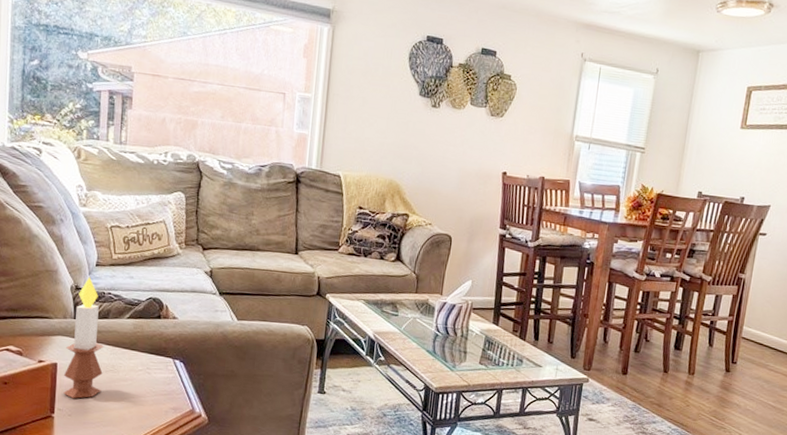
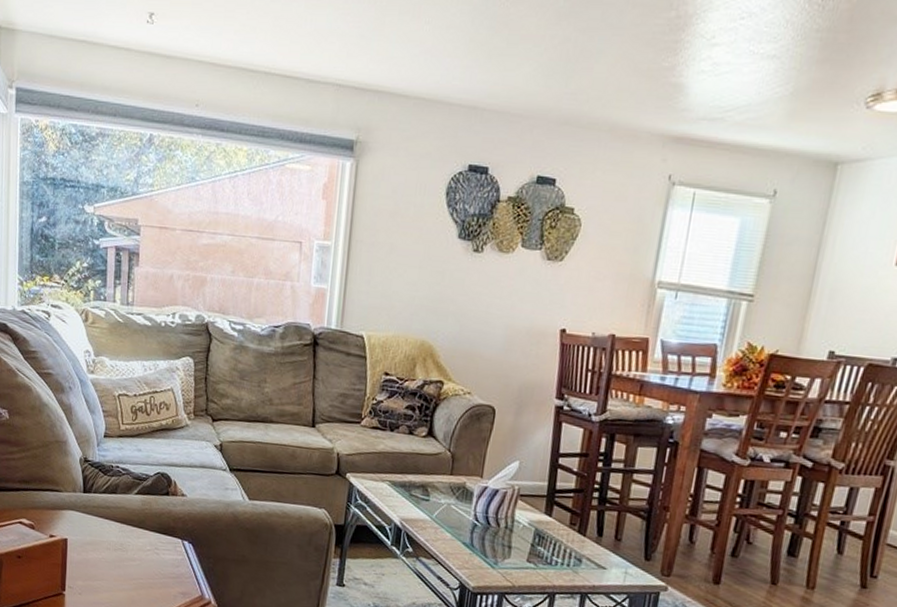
candle: present [63,277,104,399] -> none [73,449,112,577]

